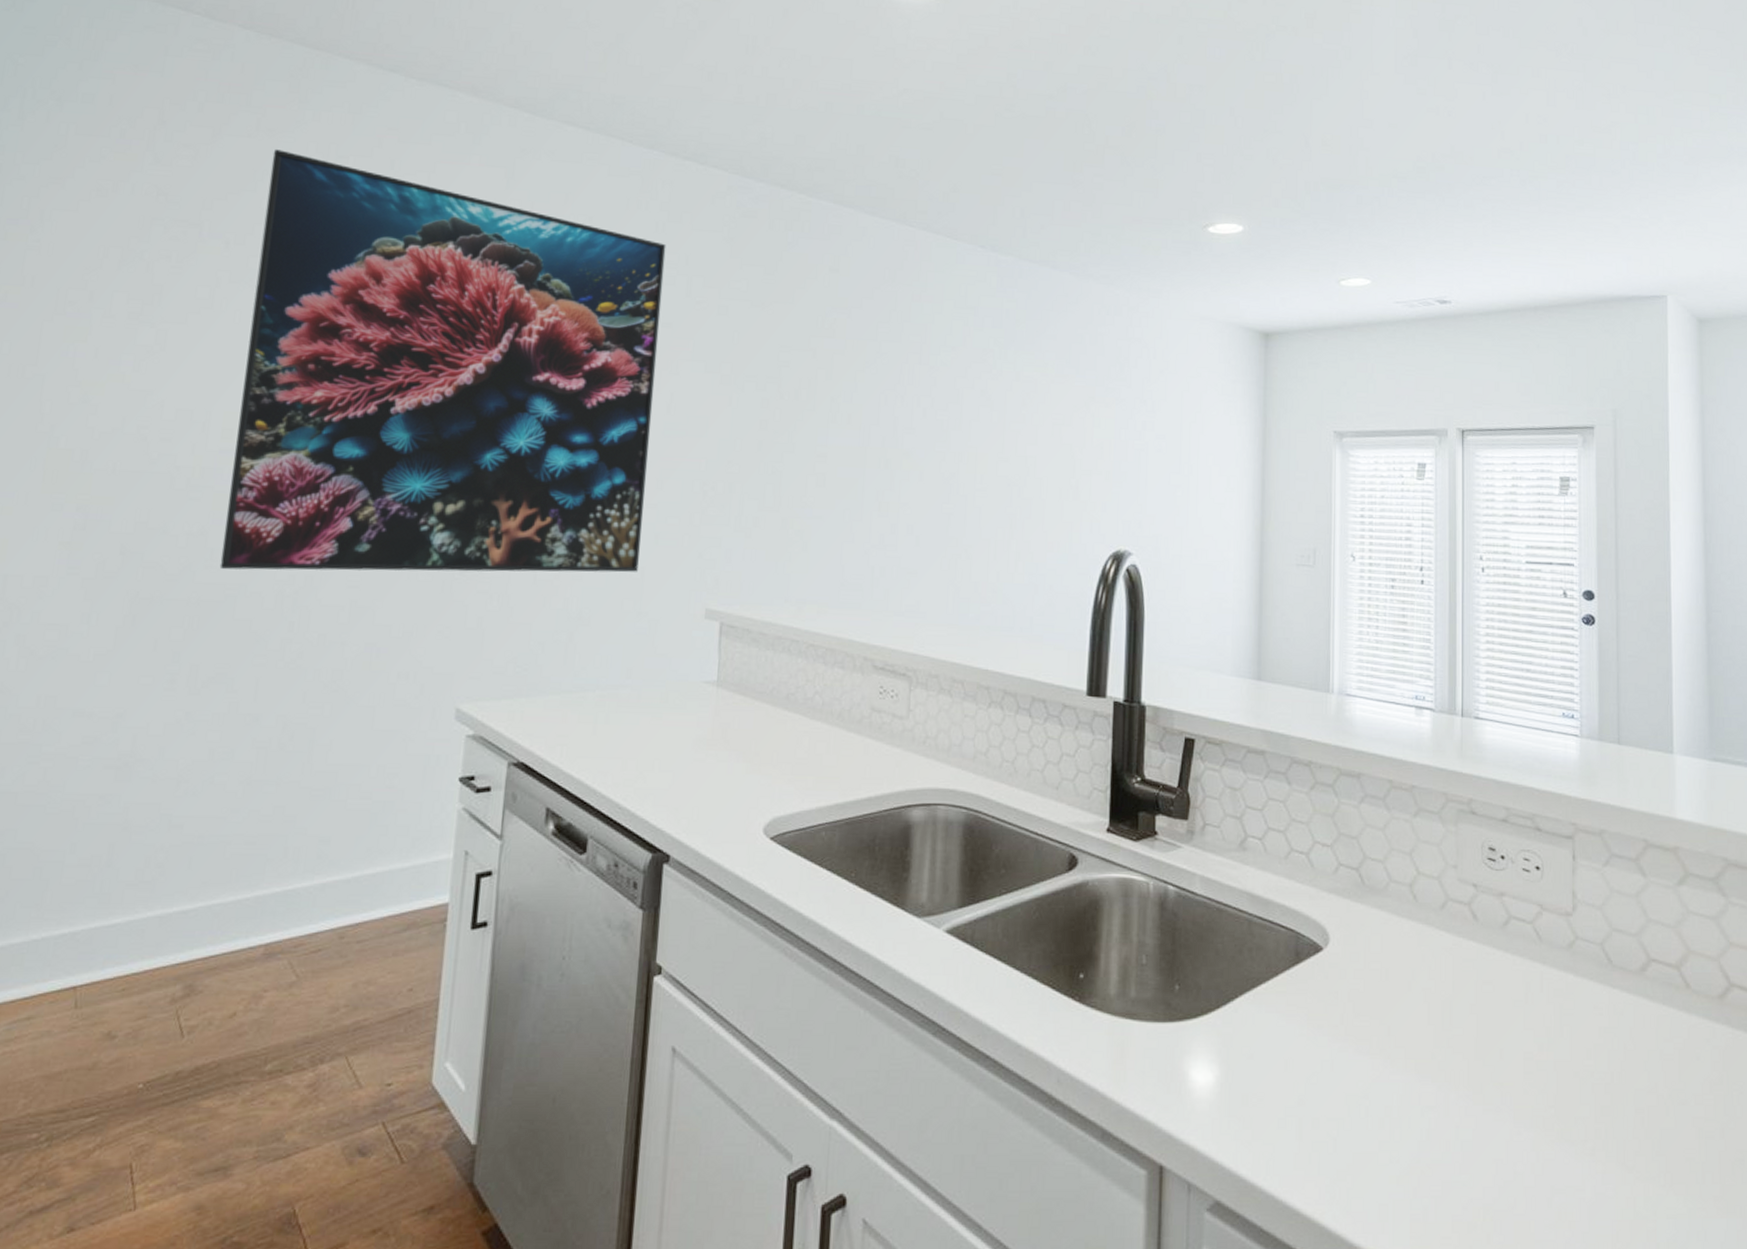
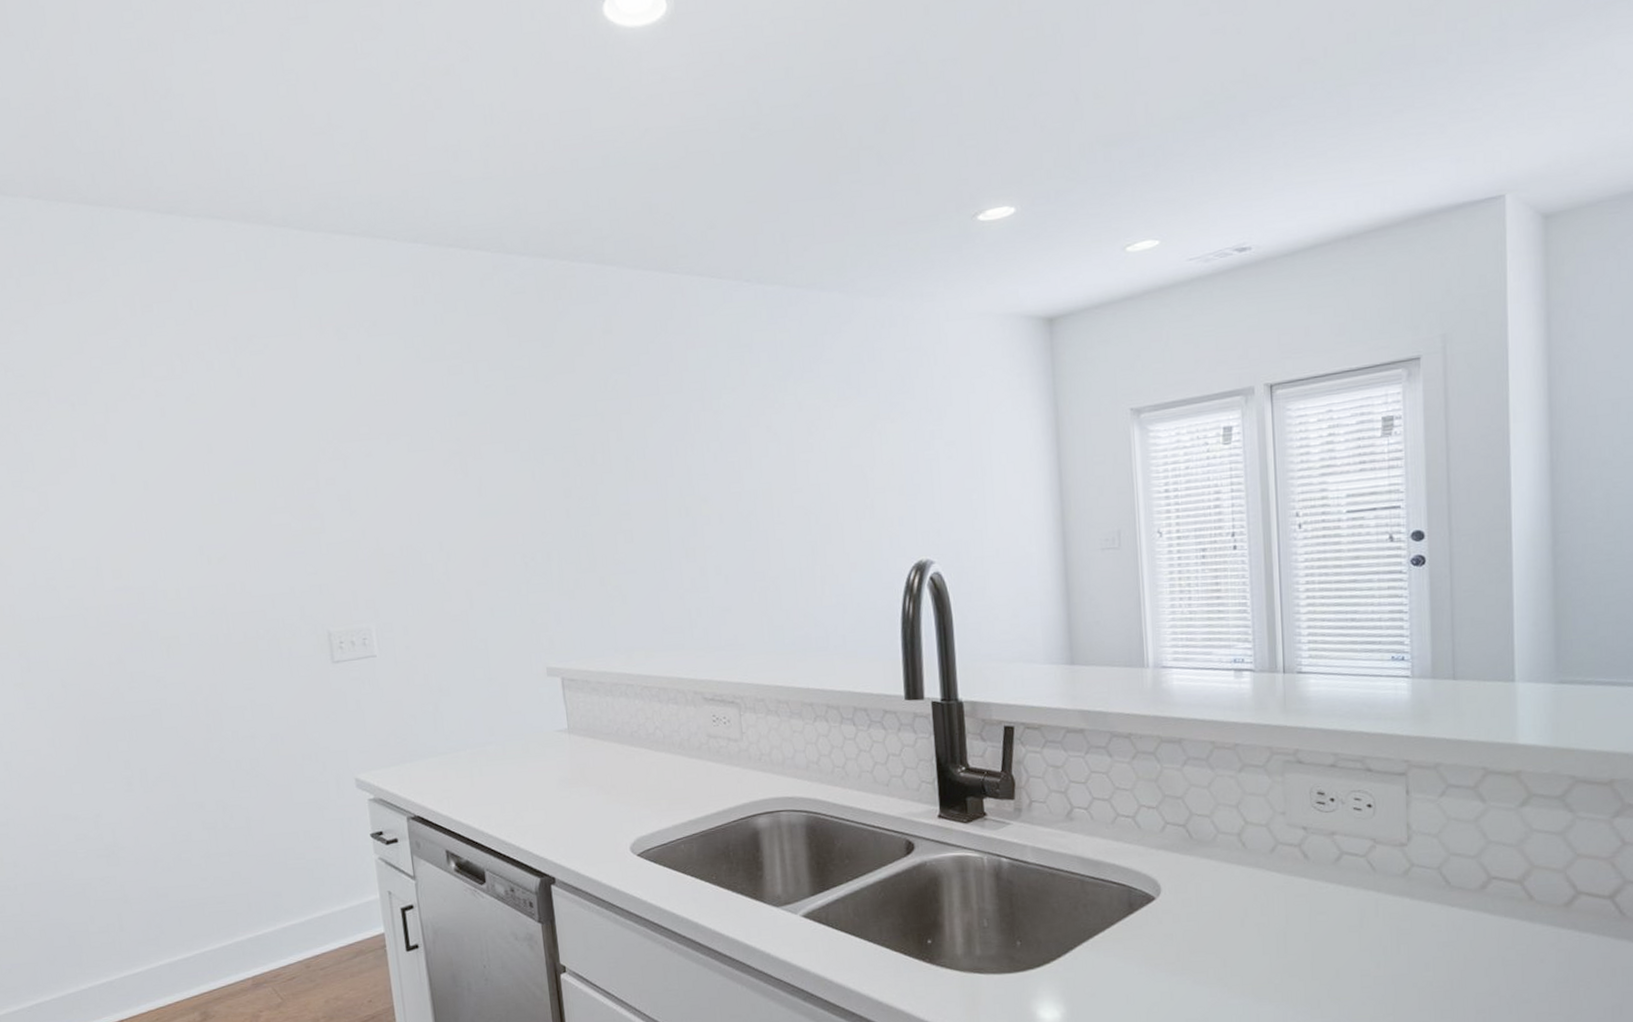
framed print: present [219,149,666,573] -> none [88,309,481,688]

